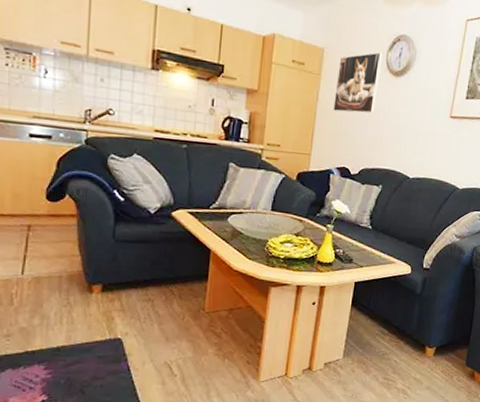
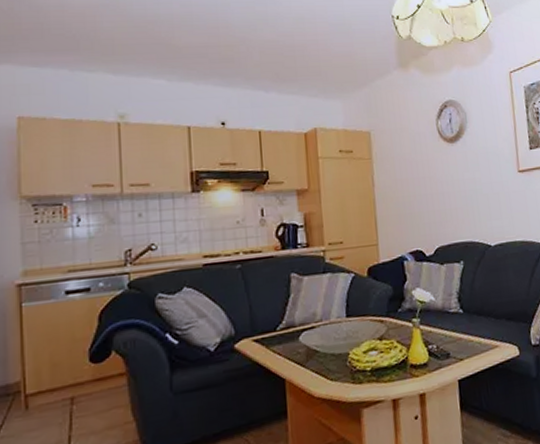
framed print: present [333,52,384,114] -> none [388,123,438,192]

